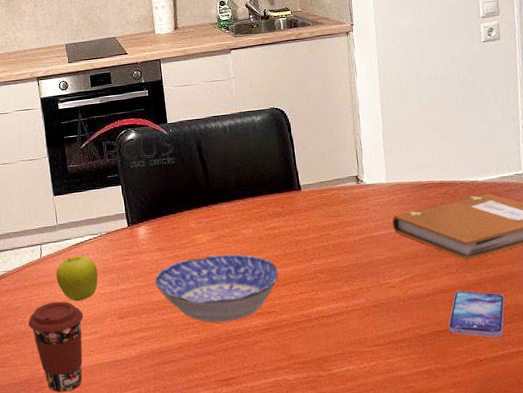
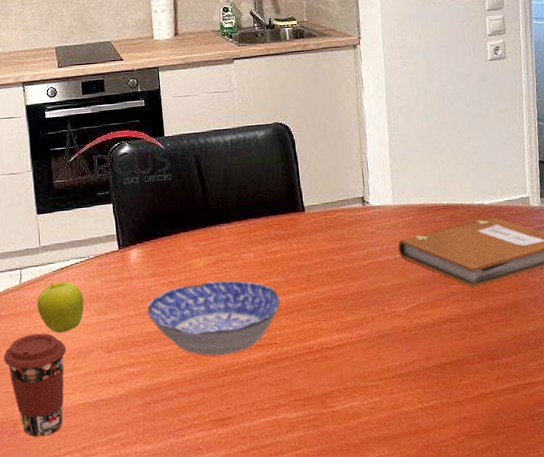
smartphone: present [448,290,505,338] -> none [454,319,511,370]

